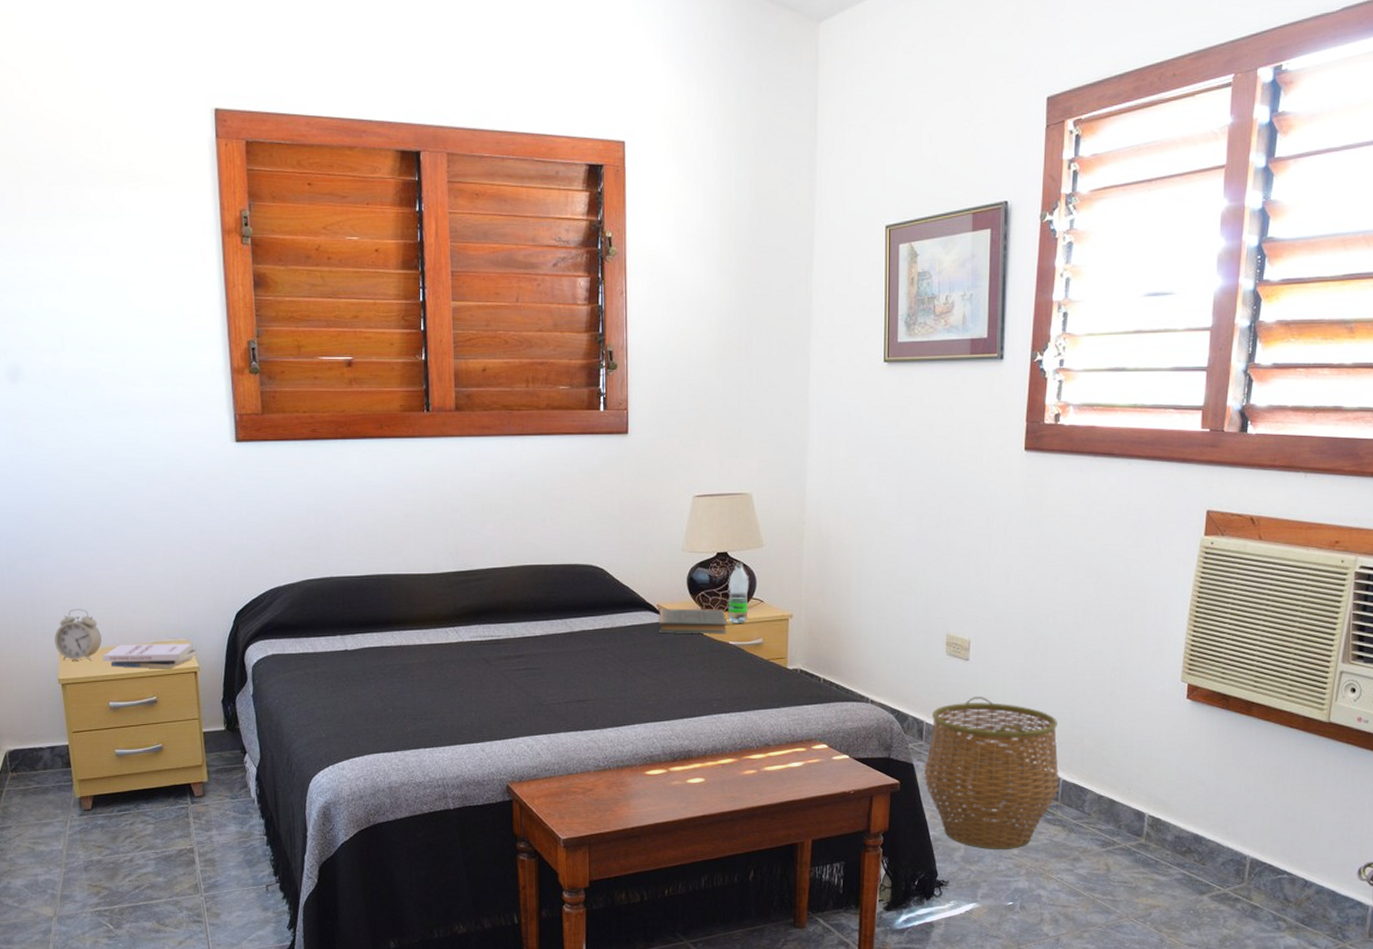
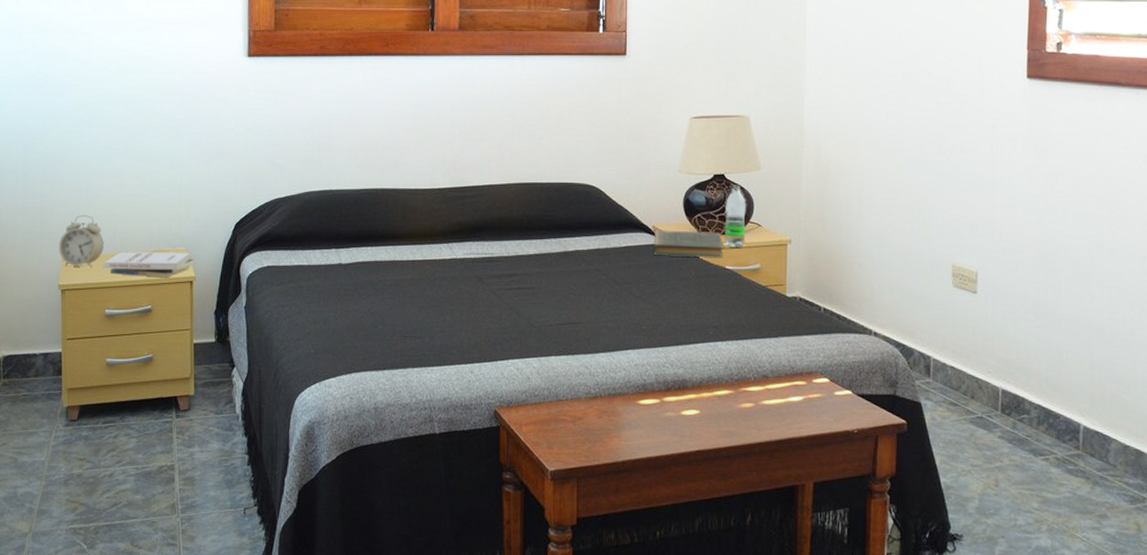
basket: present [923,697,1059,849] -> none [932,332,1080,502]

